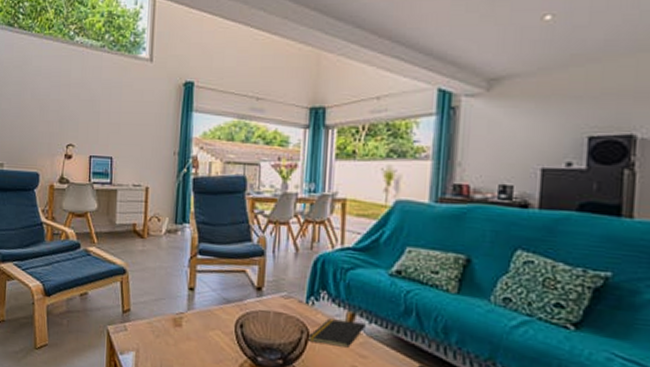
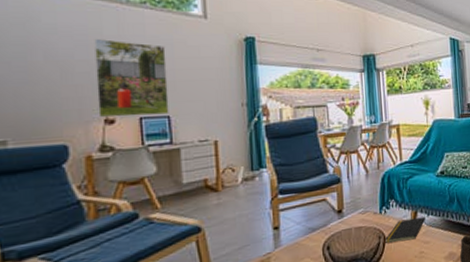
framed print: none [61,81,116,155] -> present [94,39,169,118]

